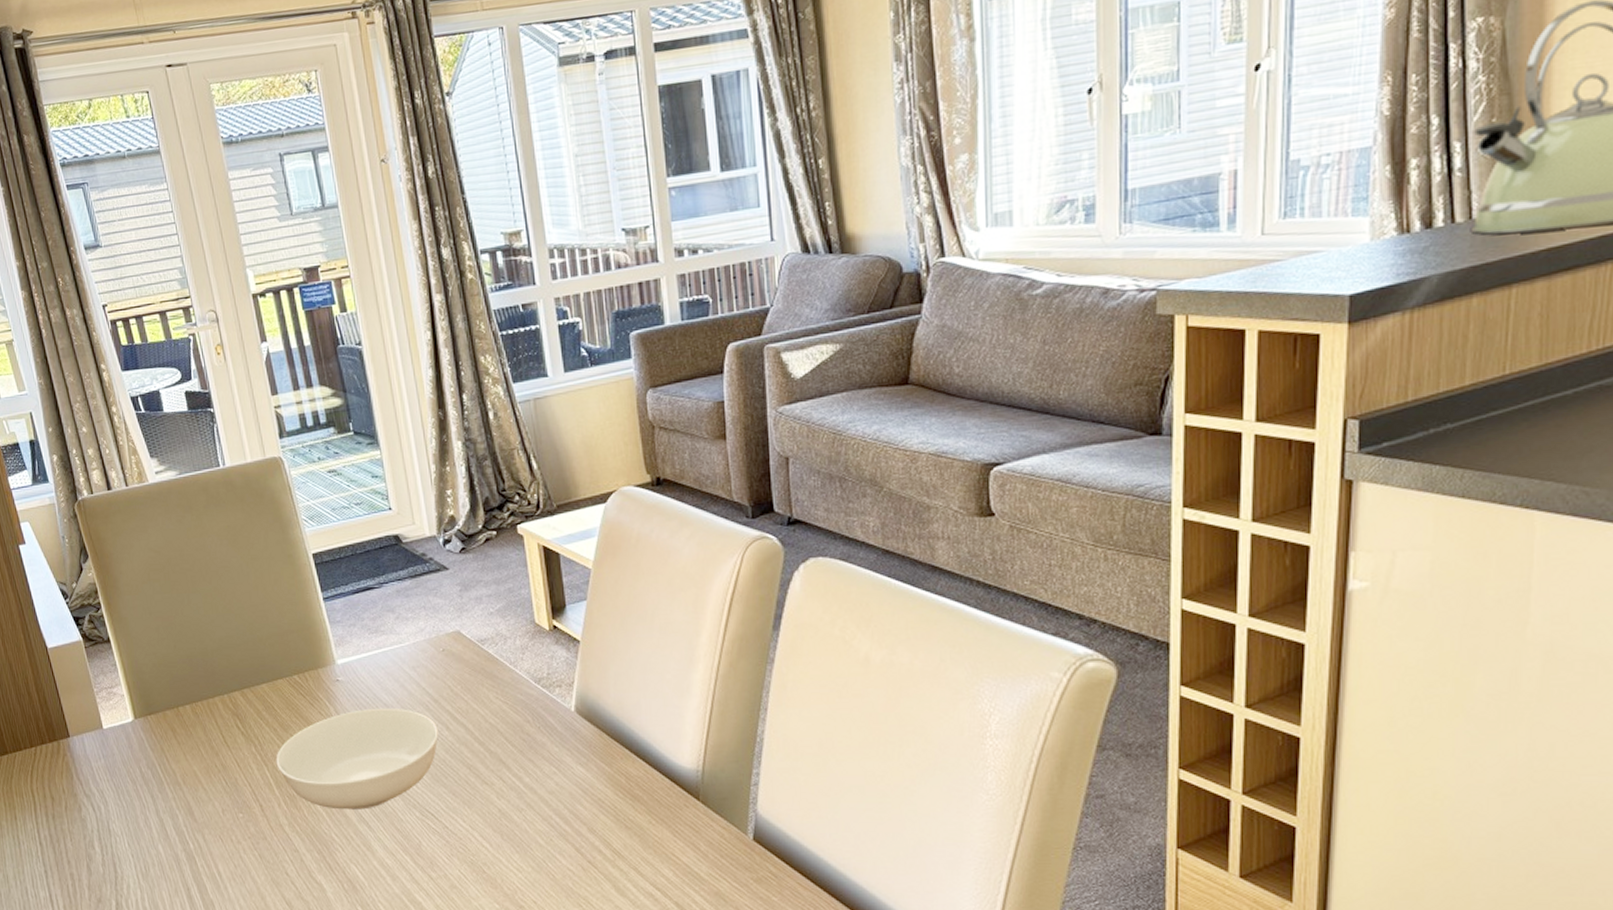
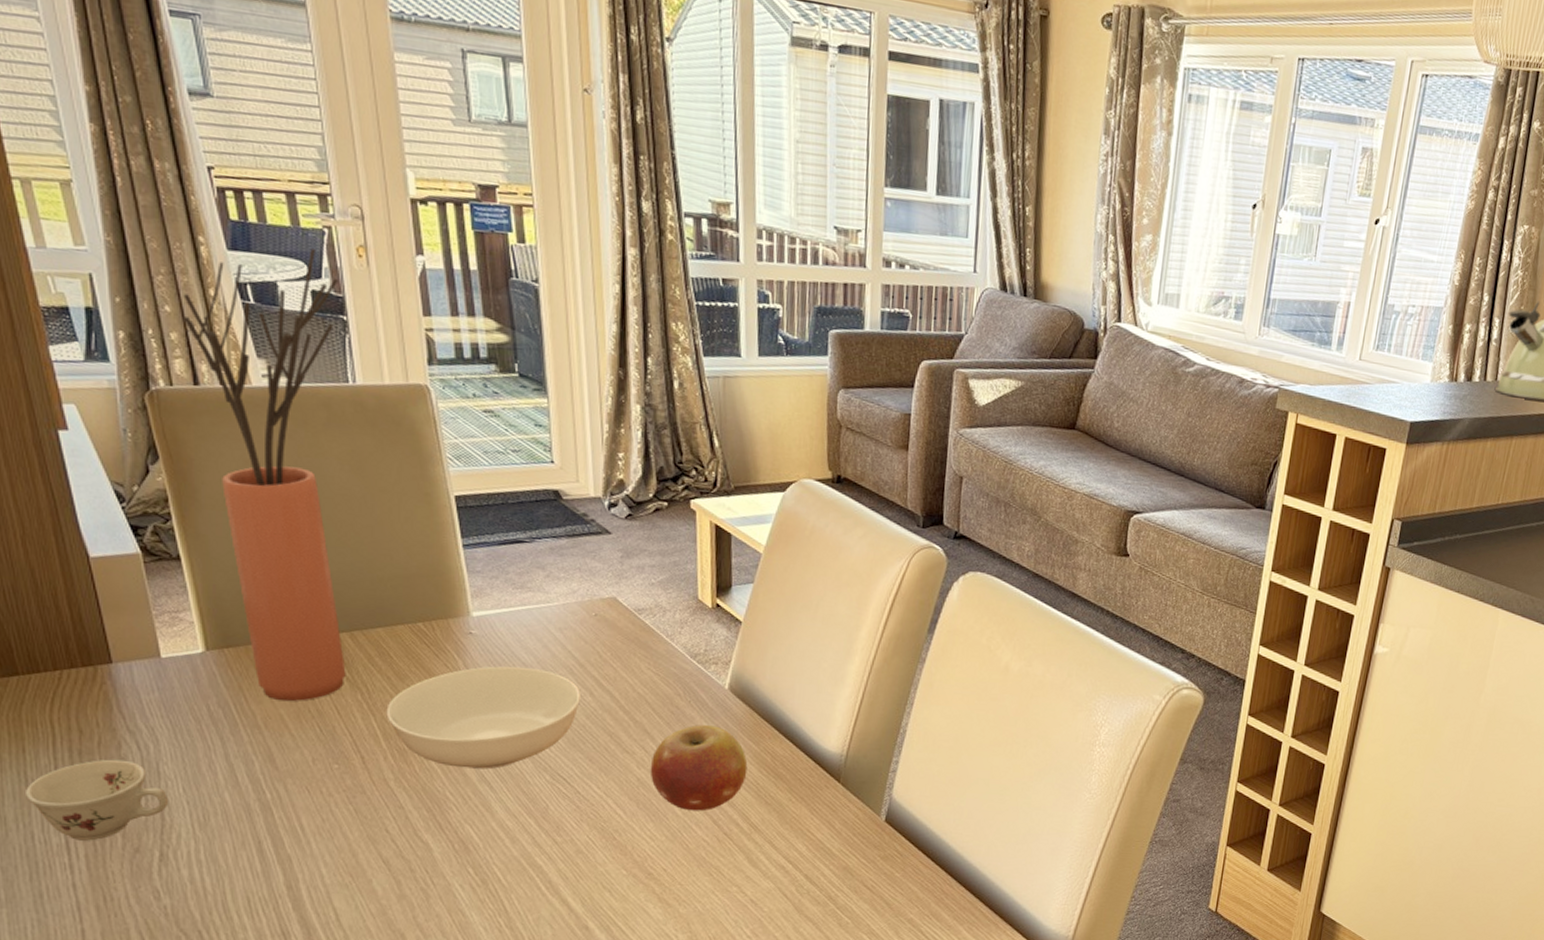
teacup: none [18,821,119,894] -> present [24,759,169,841]
vase: none [94,356,242,759] -> present [182,249,346,702]
fruit: none [509,750,604,840] -> present [650,725,748,811]

